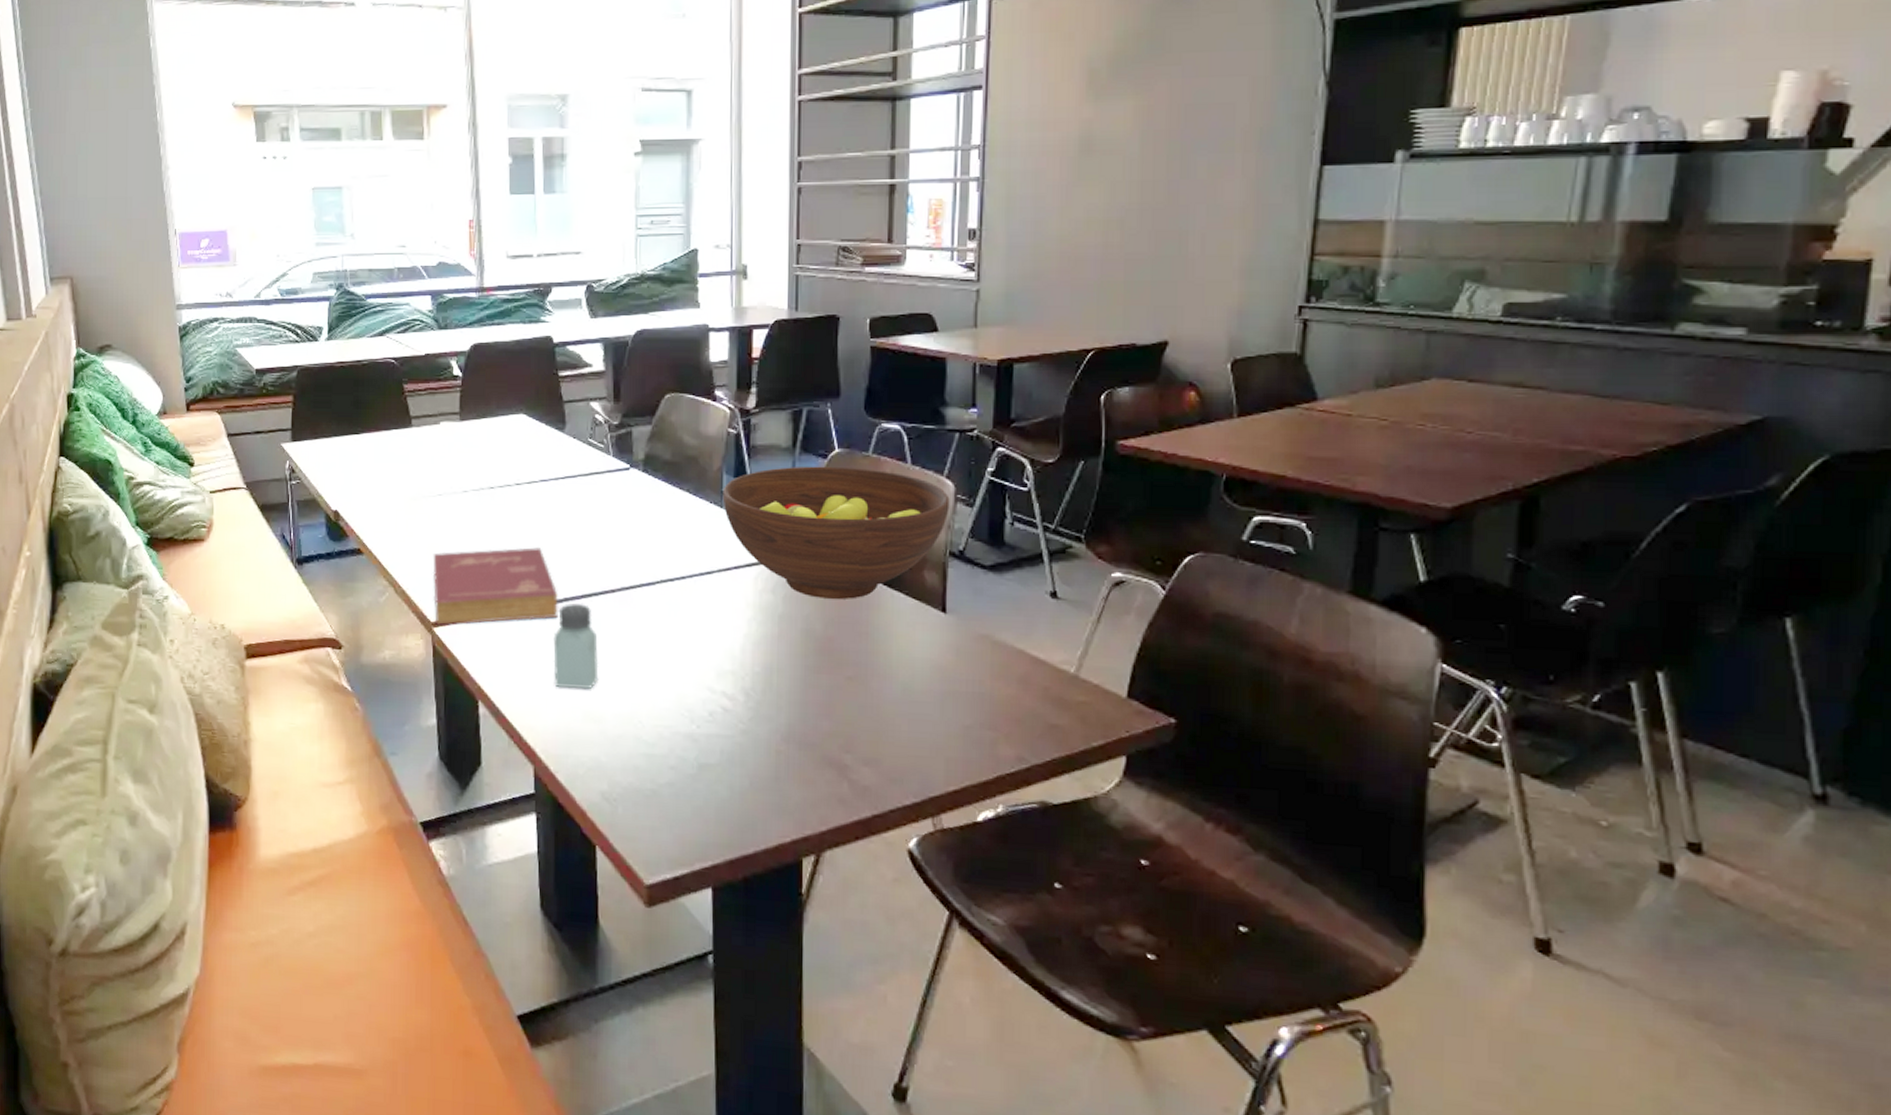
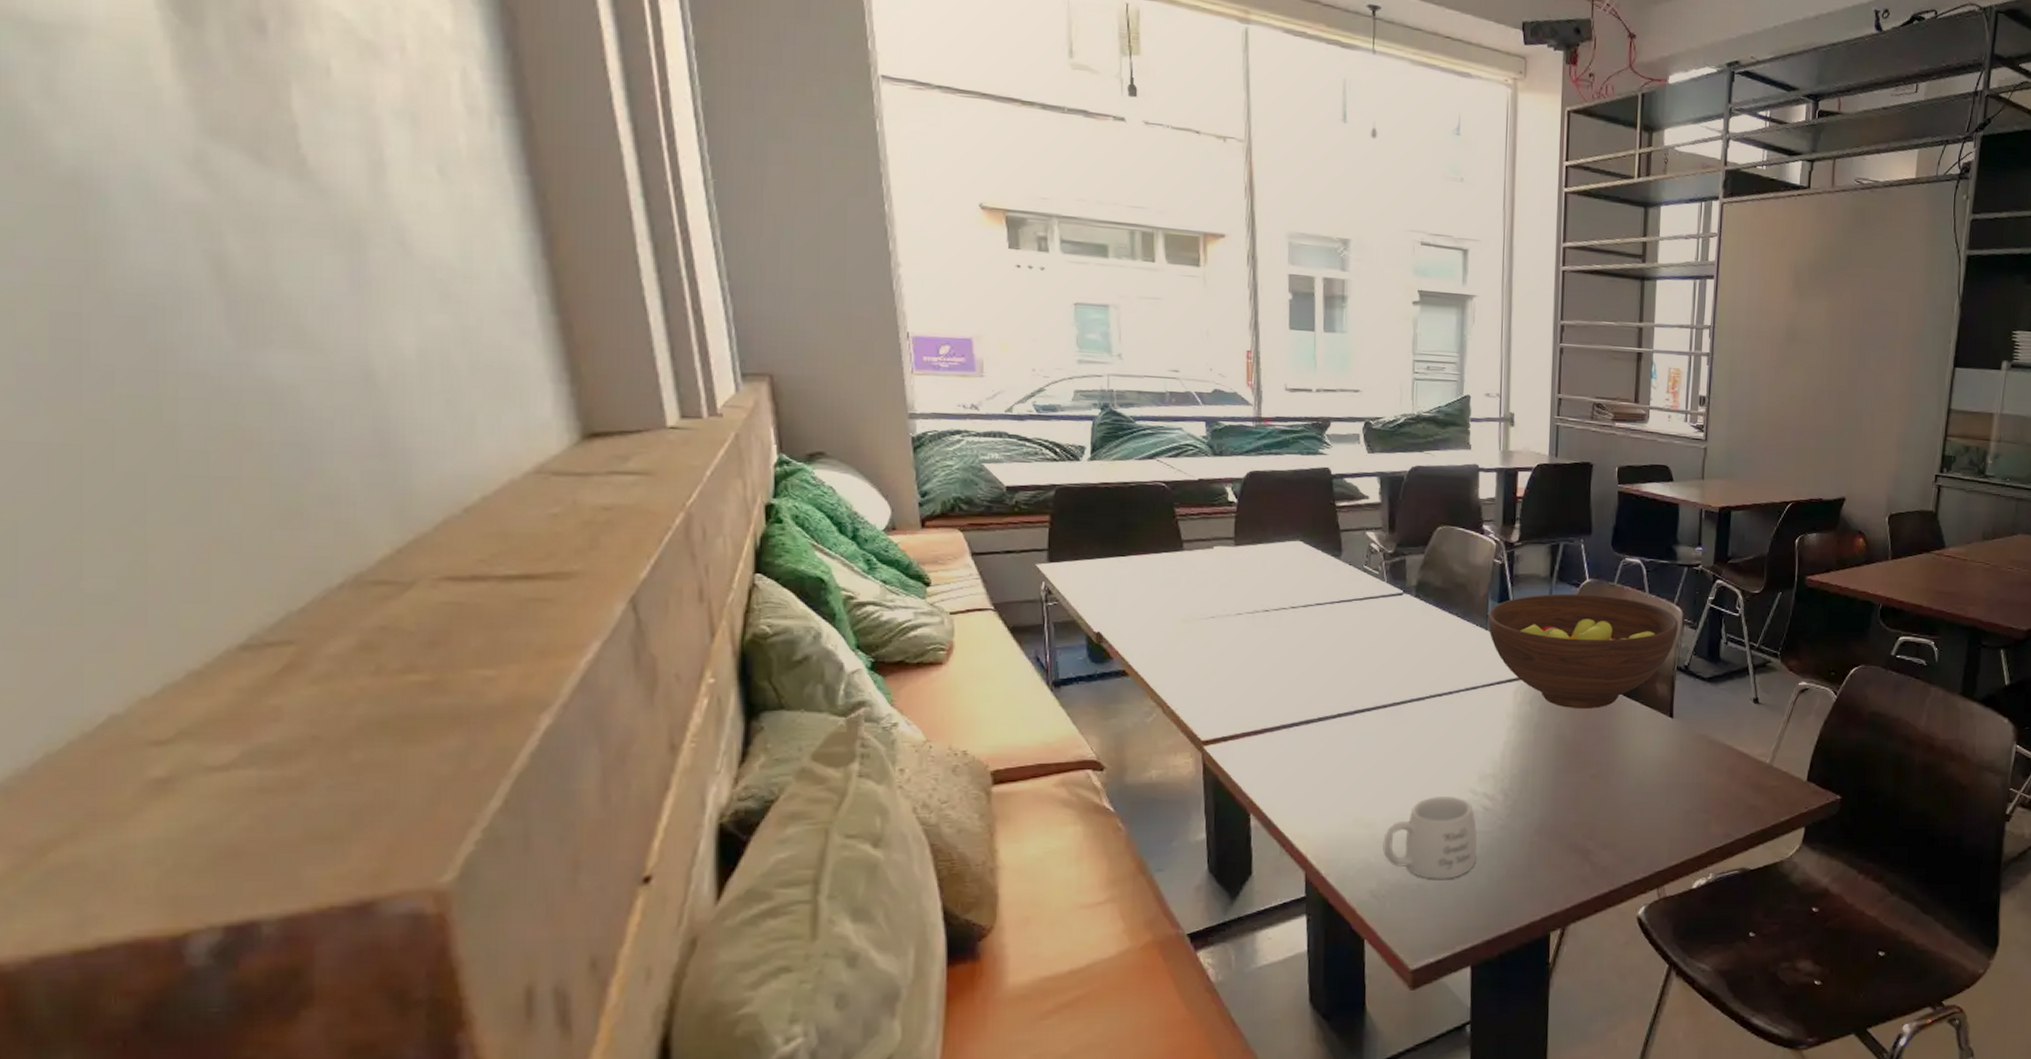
book: present [432,546,558,625] -> none [1204,666,1332,743]
saltshaker: present [553,603,599,689] -> none [1326,718,1370,797]
mug: none [614,693,717,786] -> present [1383,797,1477,879]

